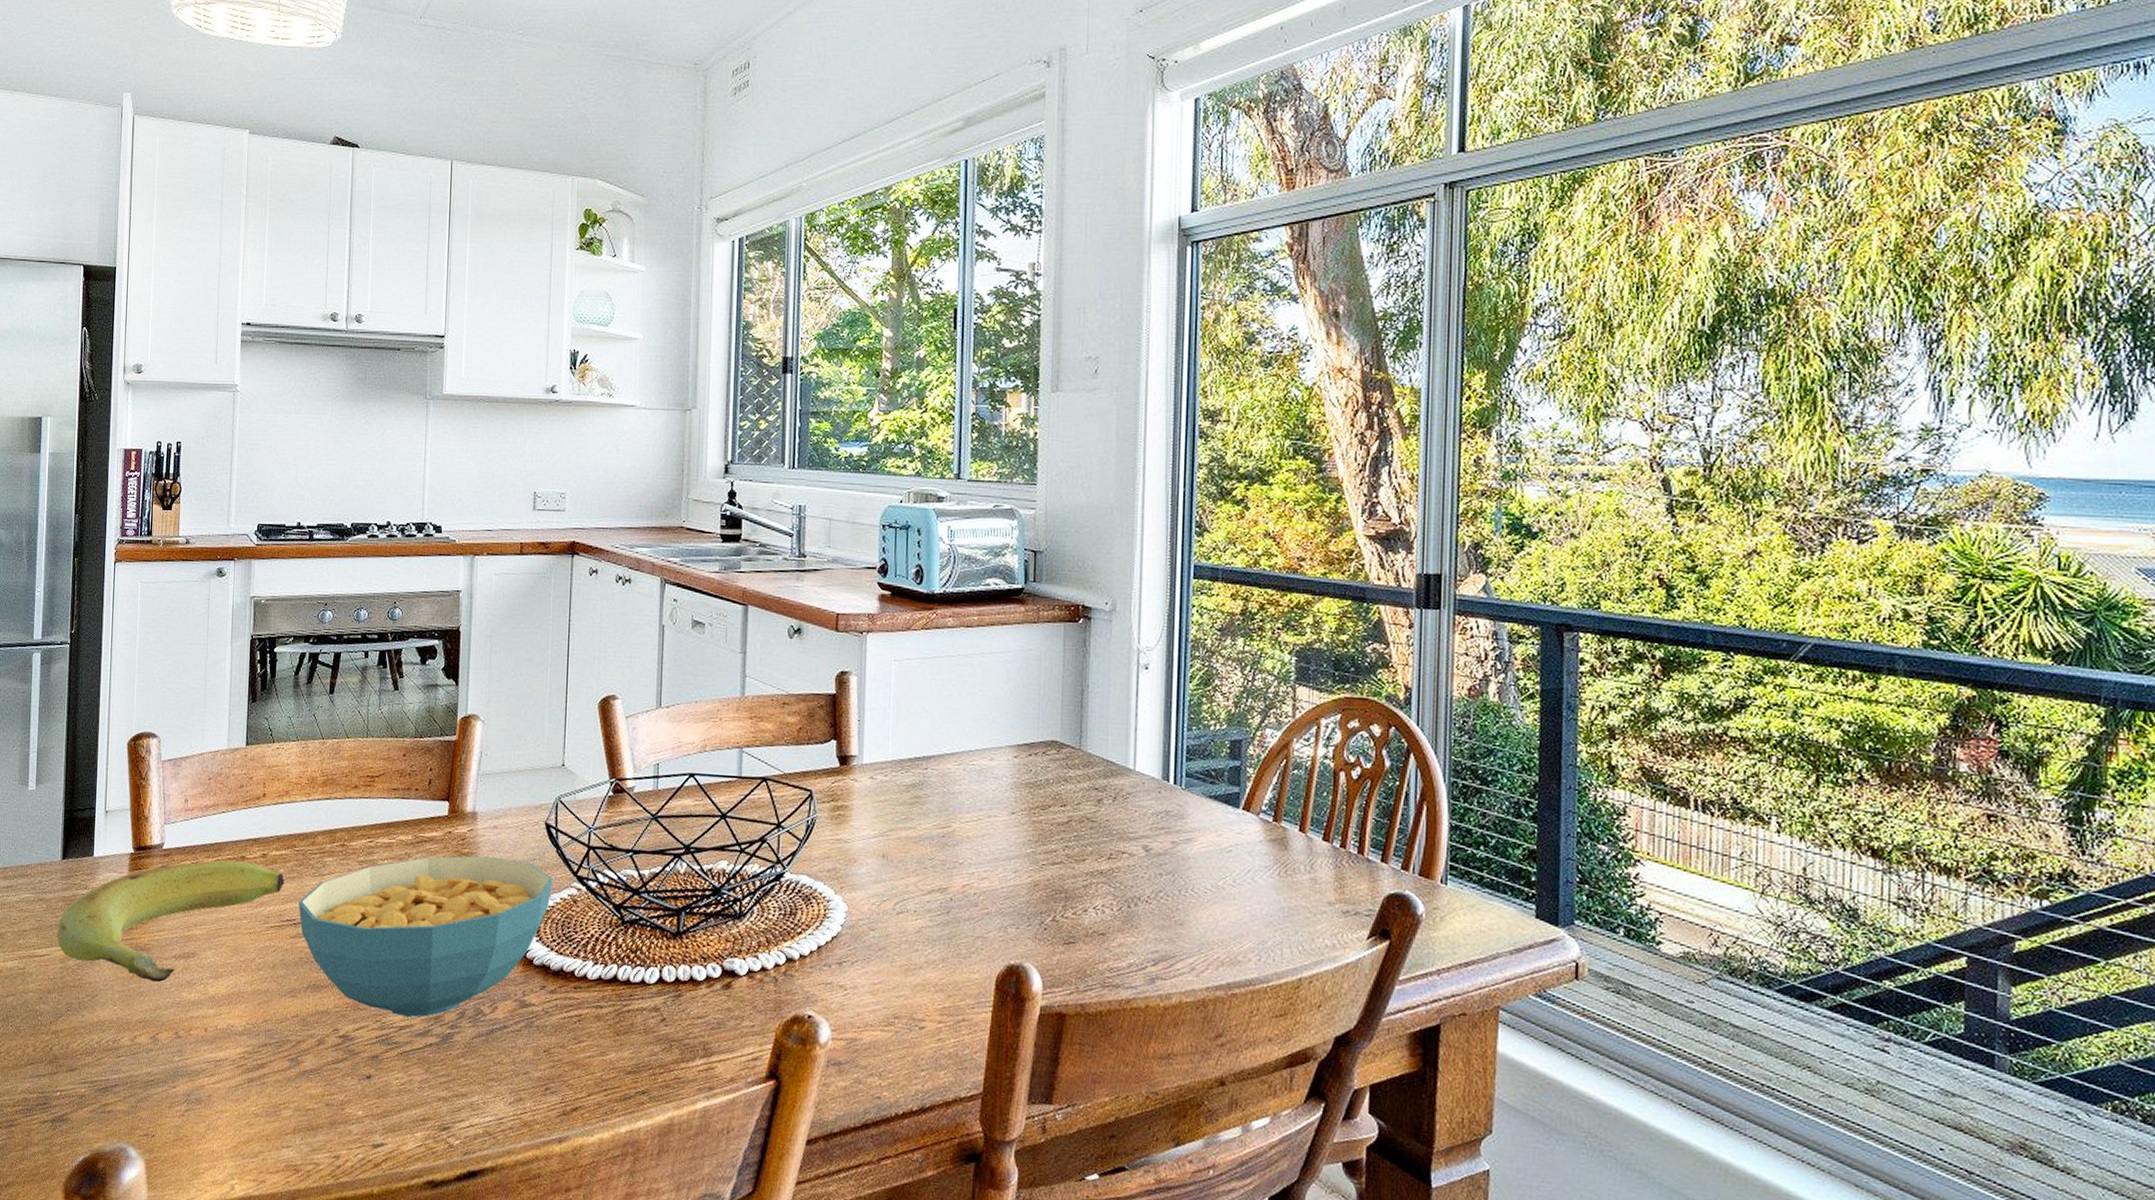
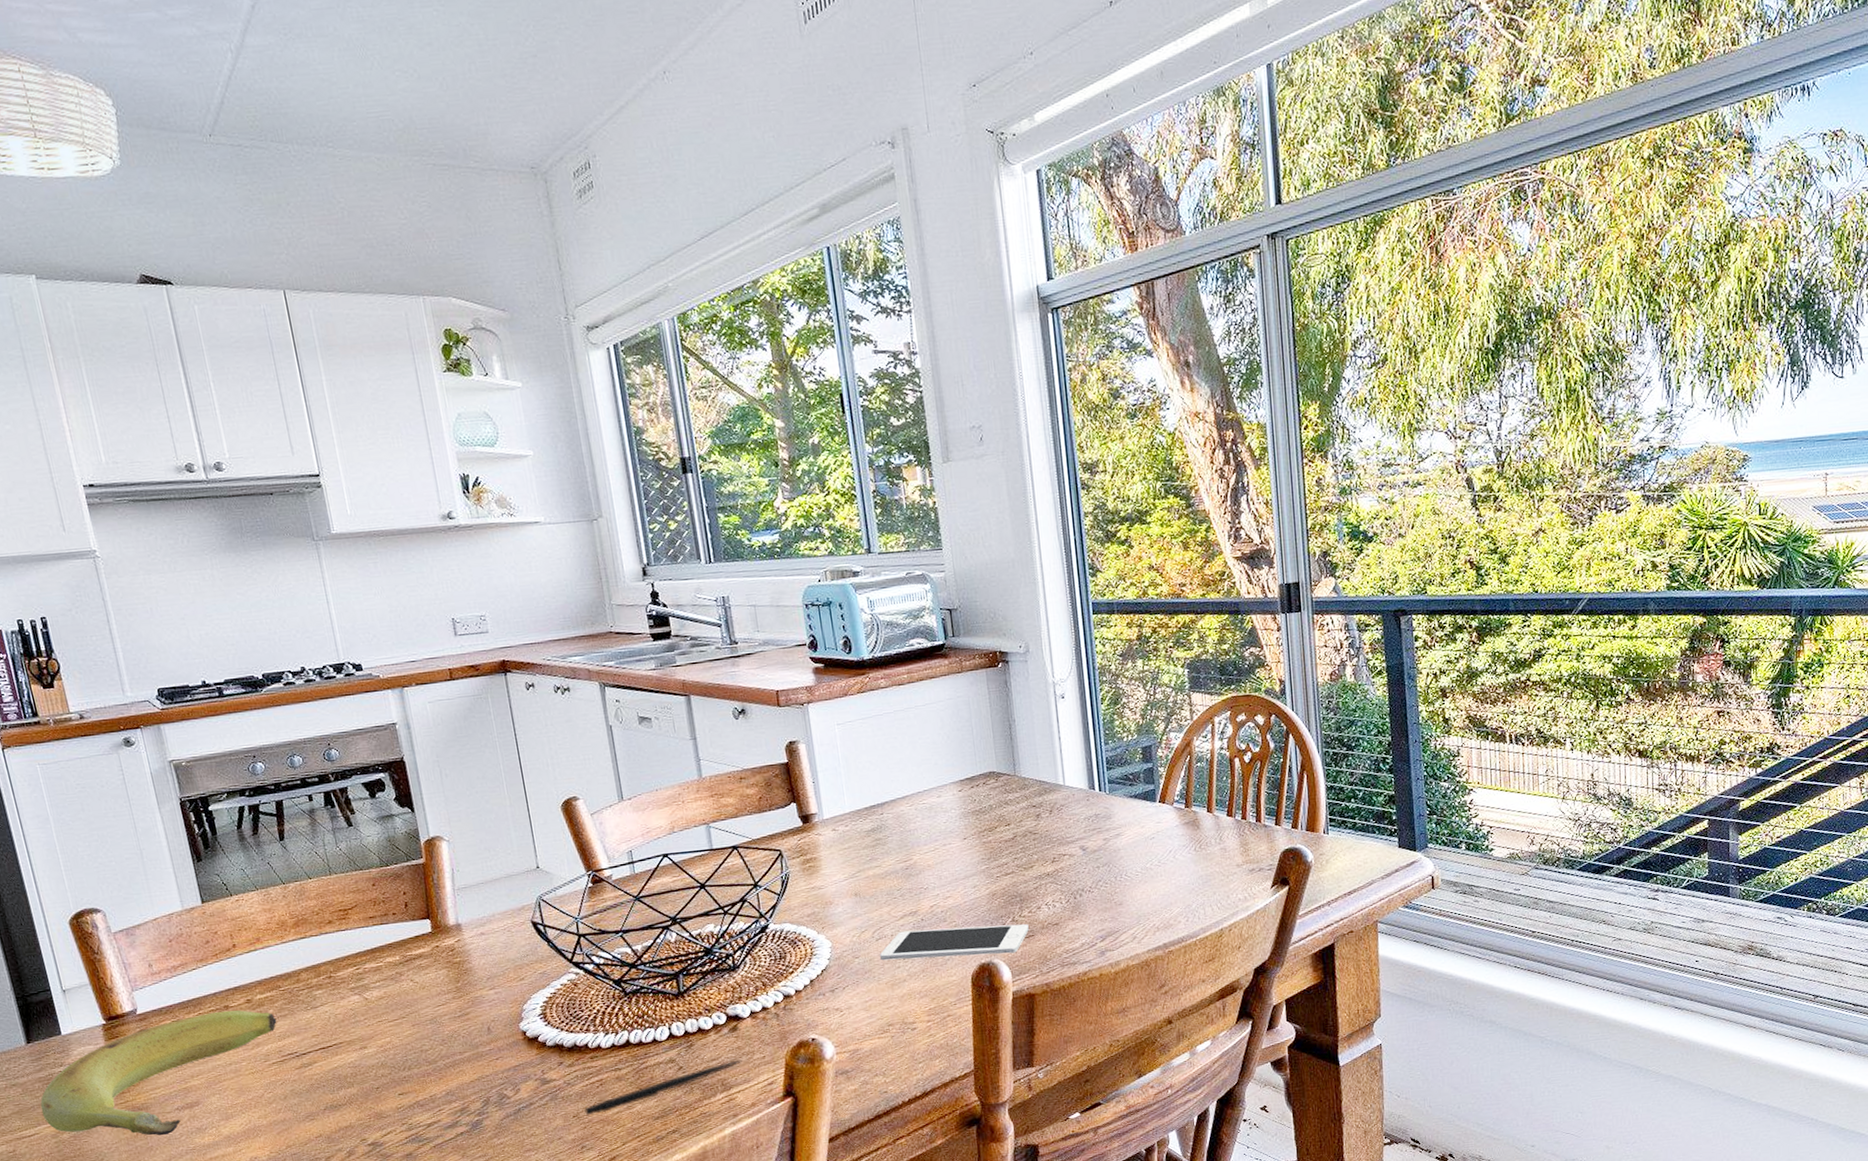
cereal bowl: present [298,855,554,1018] -> none [296,959,551,1116]
pen: none [556,1022,730,1055] -> present [584,1059,742,1116]
cell phone: none [898,908,1070,960] -> present [880,924,1029,961]

